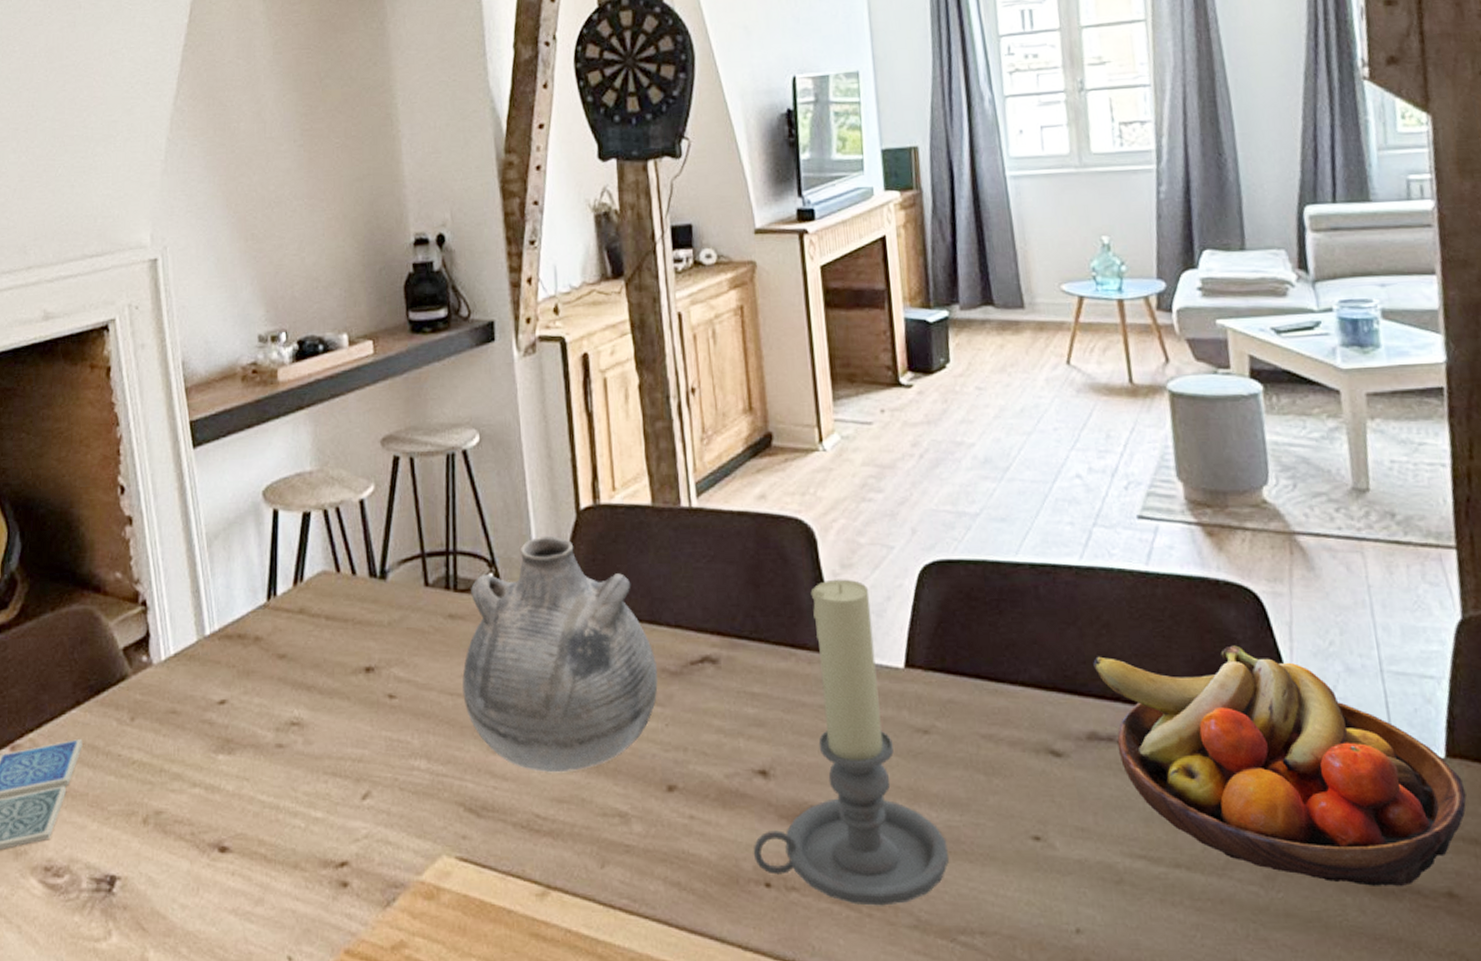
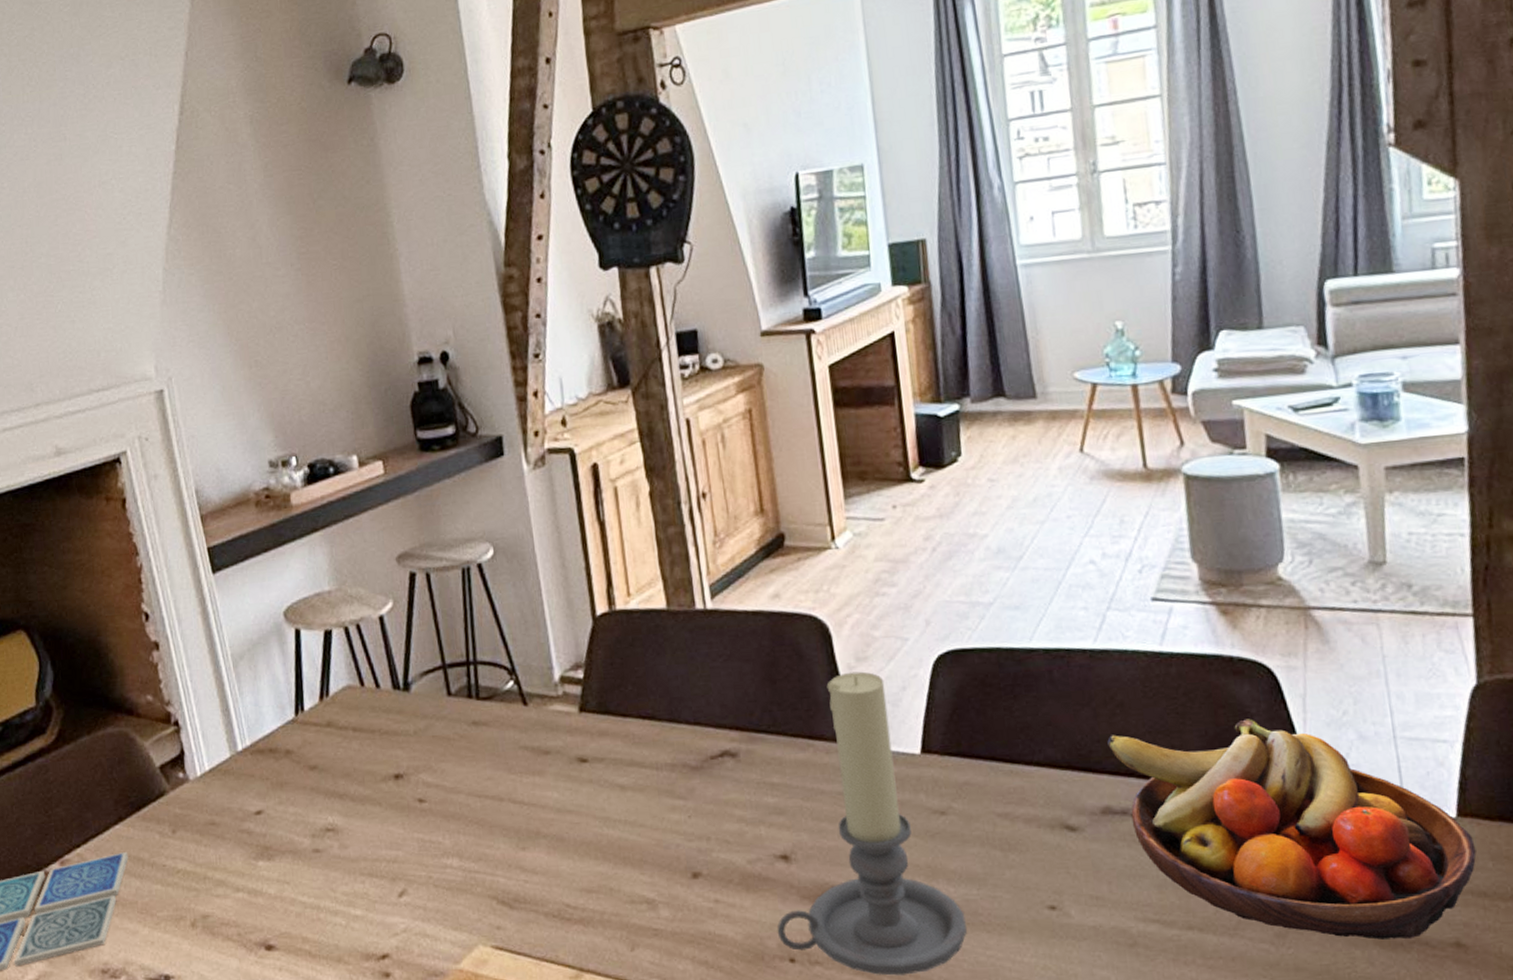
vase: present [462,535,658,773] -> none [489,642,680,866]

